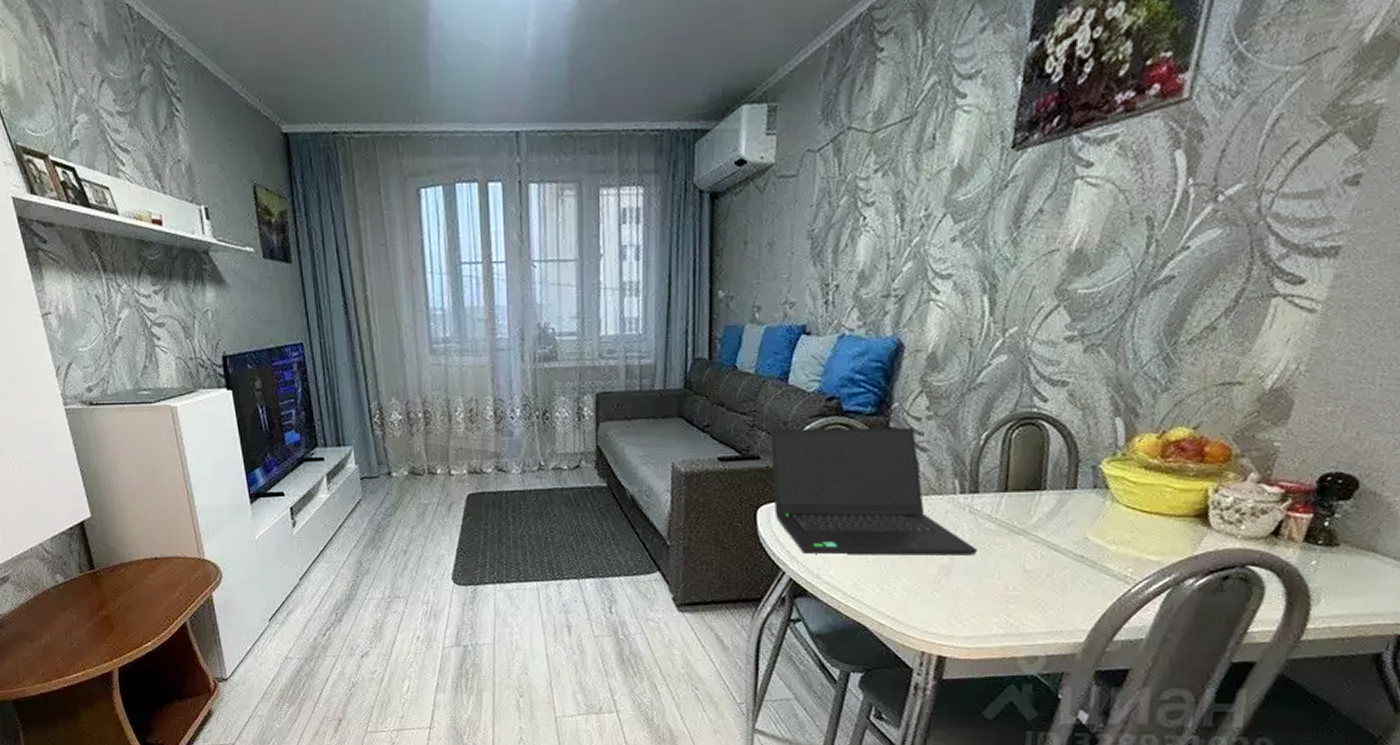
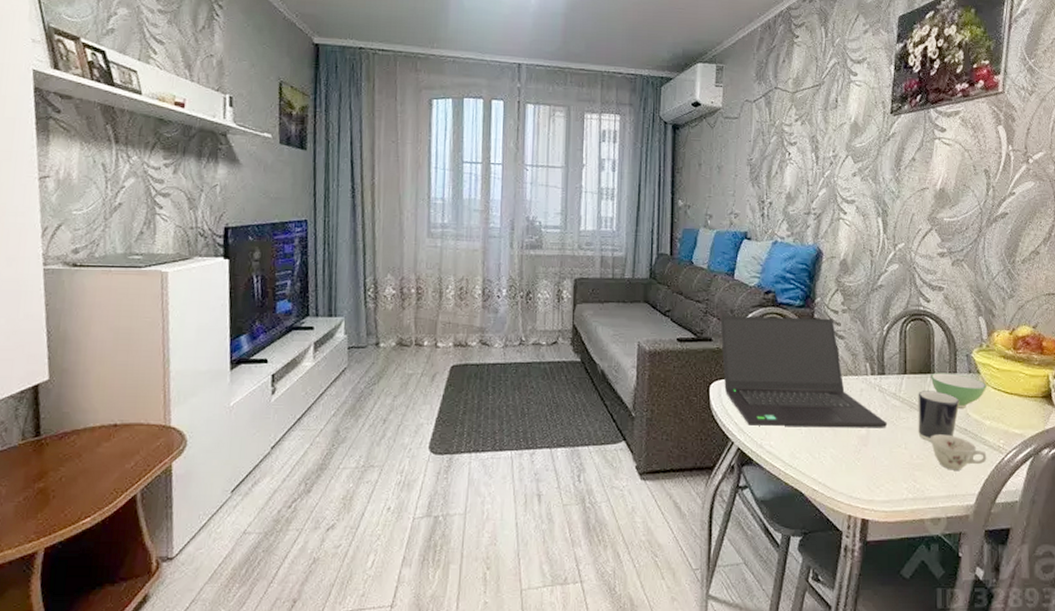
mug: none [1017,511,1078,570] -> present [918,391,960,441]
teacup: none [1032,562,1108,603] -> present [929,434,987,470]
bowl: none [1039,489,1117,531] -> present [930,373,987,408]

